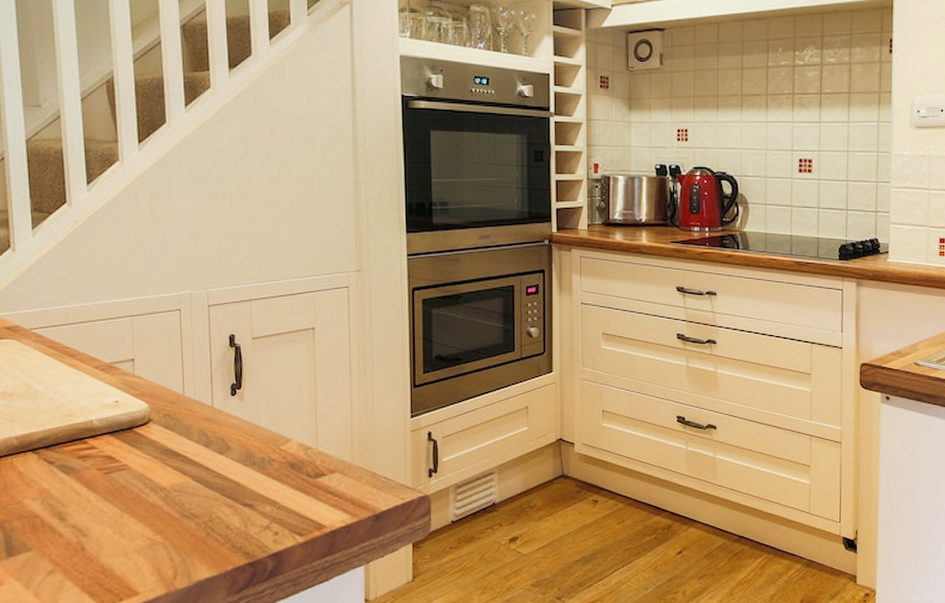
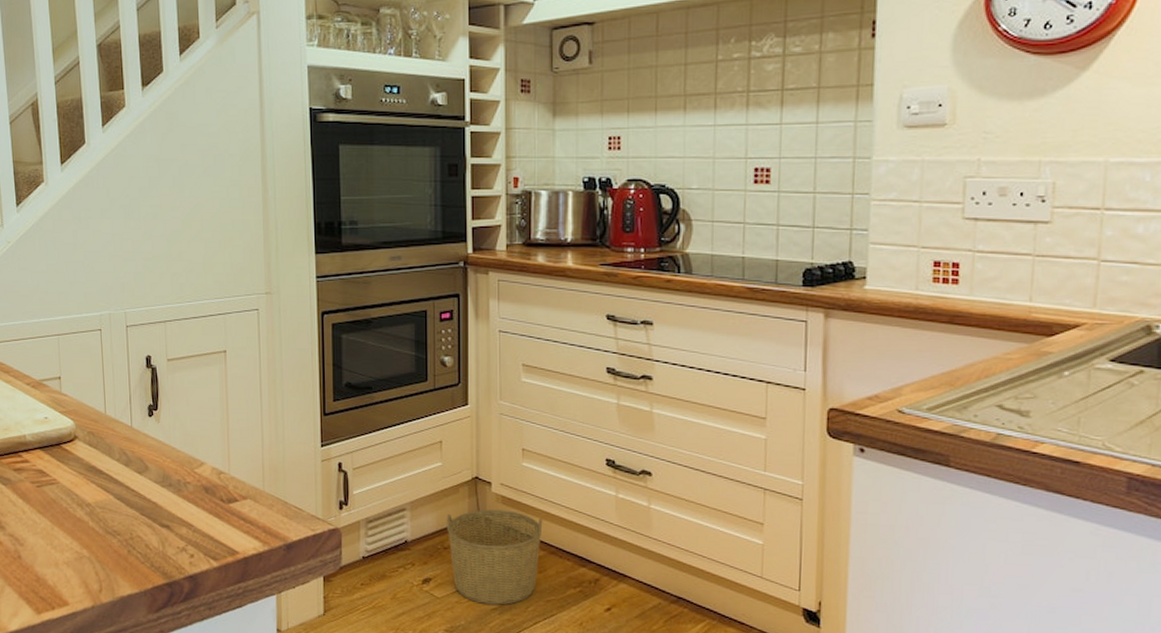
basket: none [532,468,621,557] -> present [446,509,543,605]

